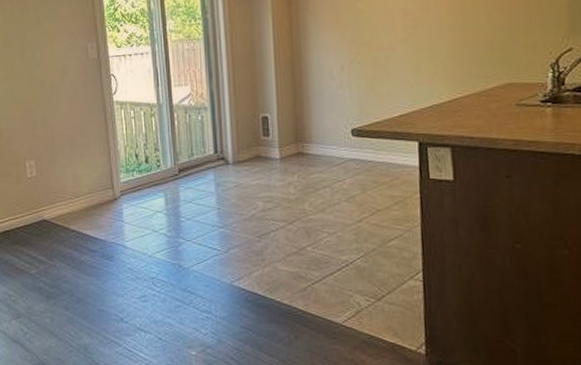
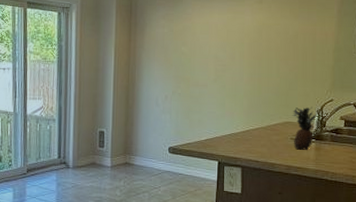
fruit: none [515,60,551,118] -> present [292,107,317,150]

